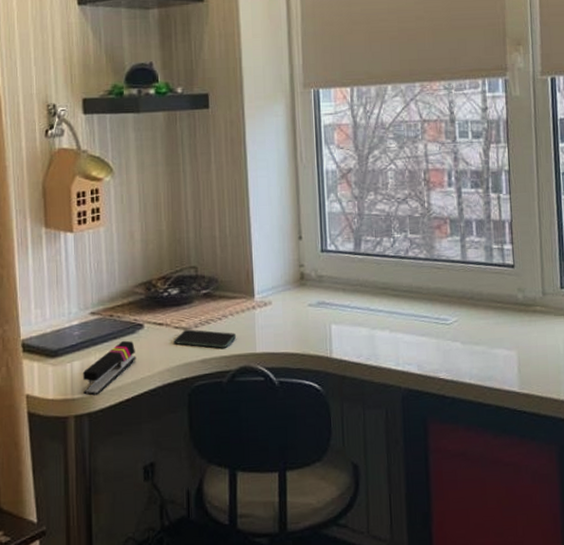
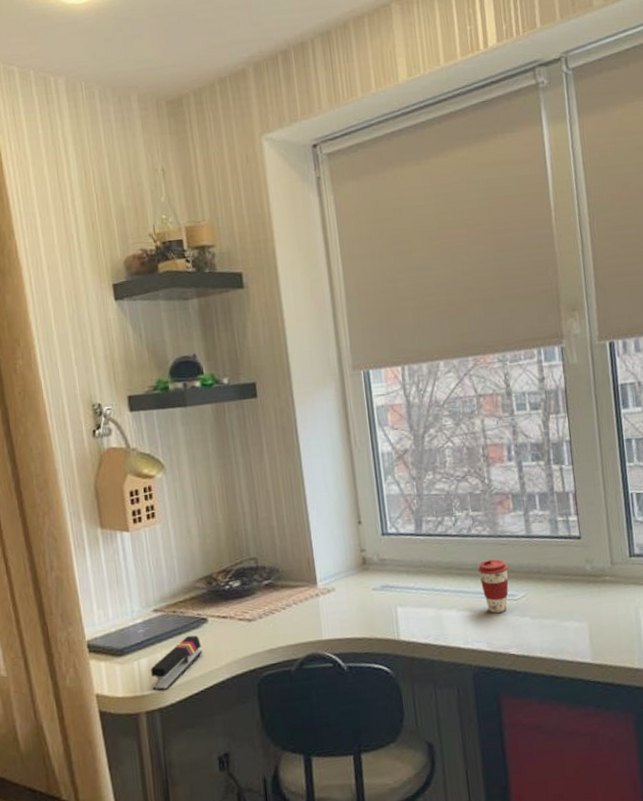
smartphone: present [173,329,237,348] -> none [238,620,302,638]
coffee cup: none [413,282,443,336] -> present [478,559,509,613]

